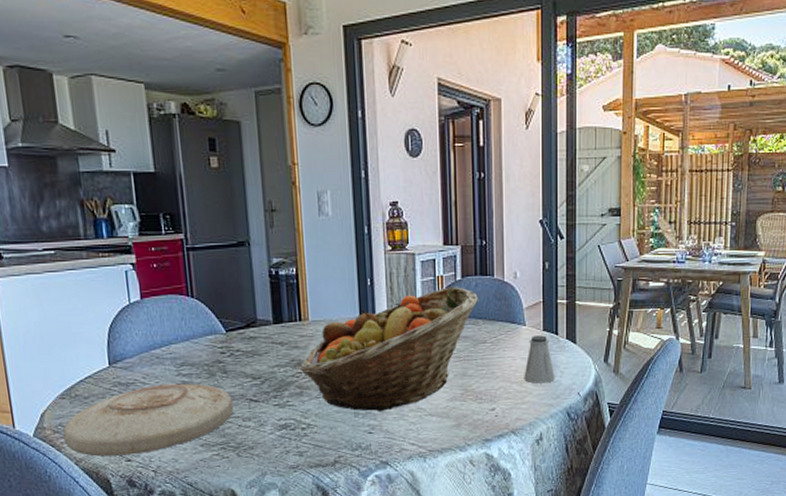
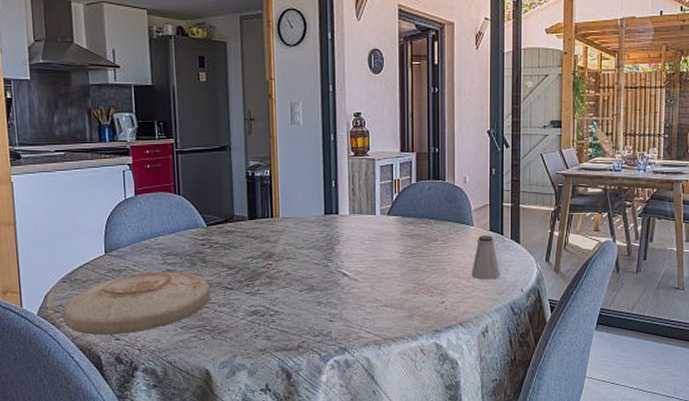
fruit basket: present [299,287,479,412] -> none [270,189,432,302]

